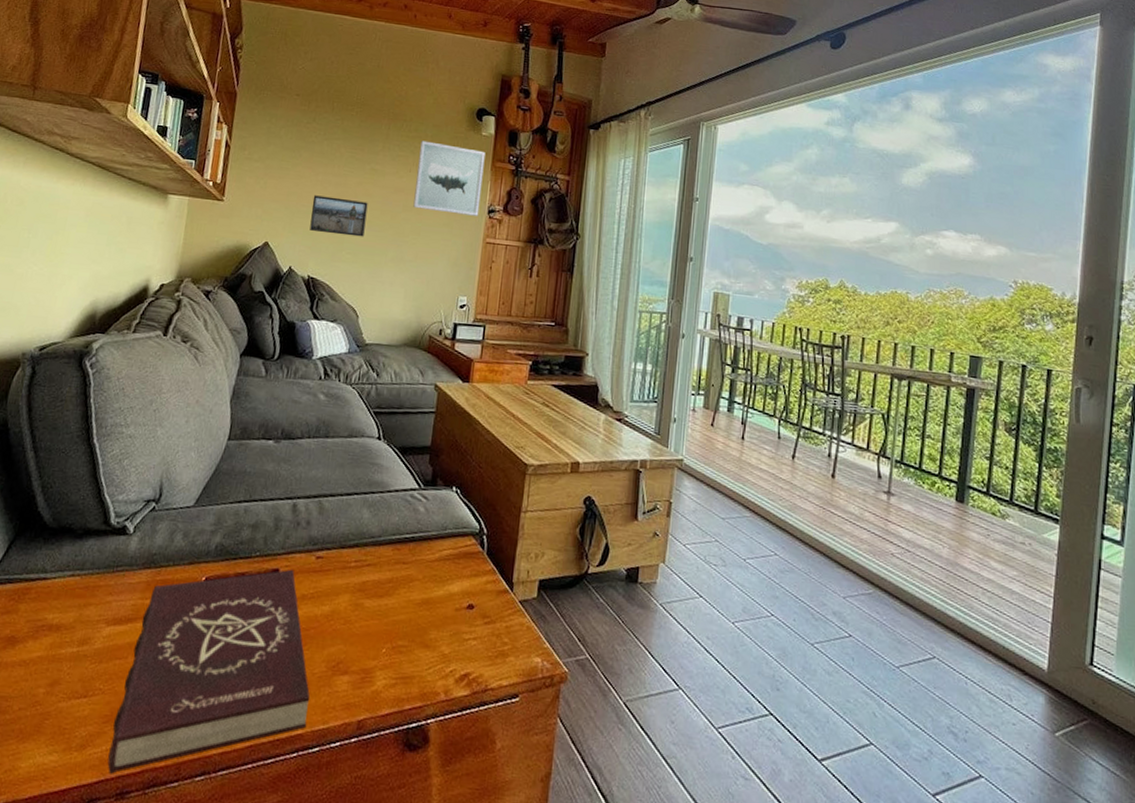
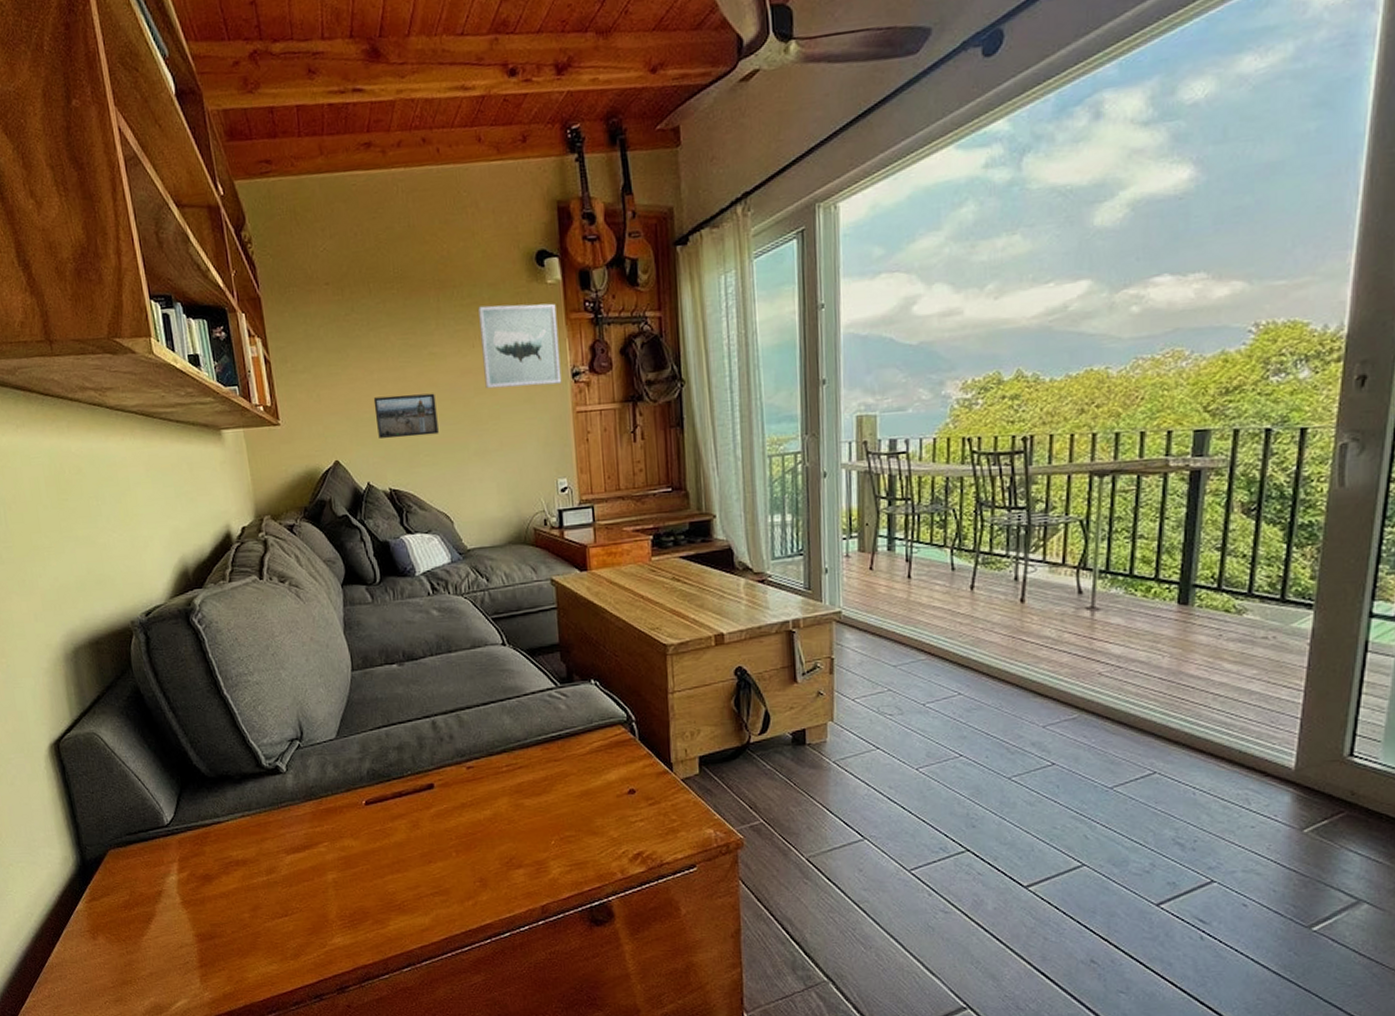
book: present [107,569,311,774] -> none [317,782,494,974]

